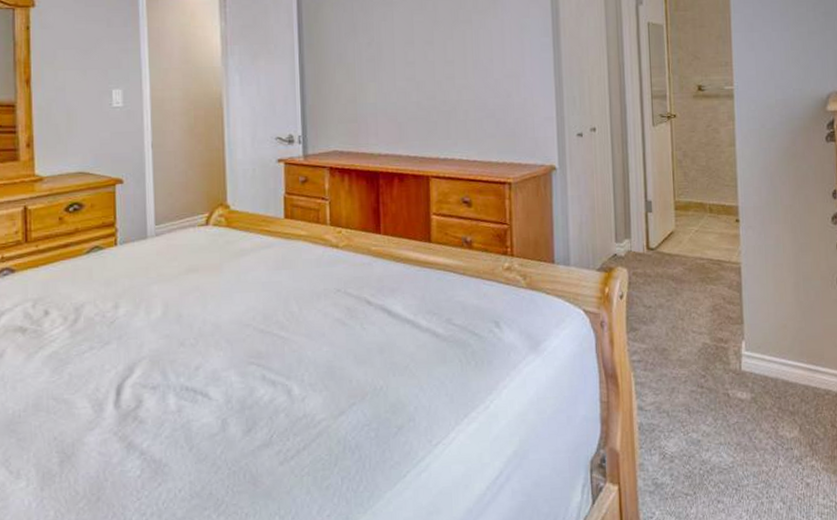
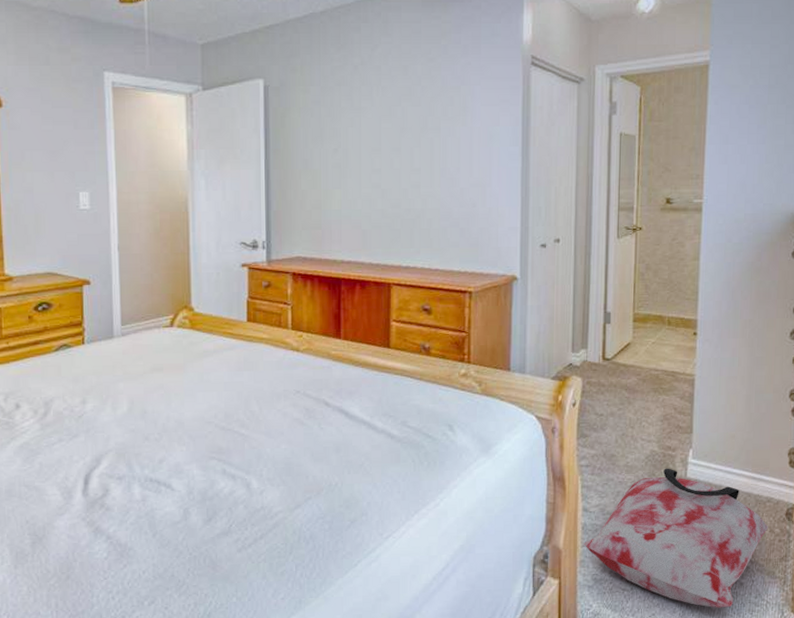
bag: none [642,361,830,512] -> present [584,468,769,608]

